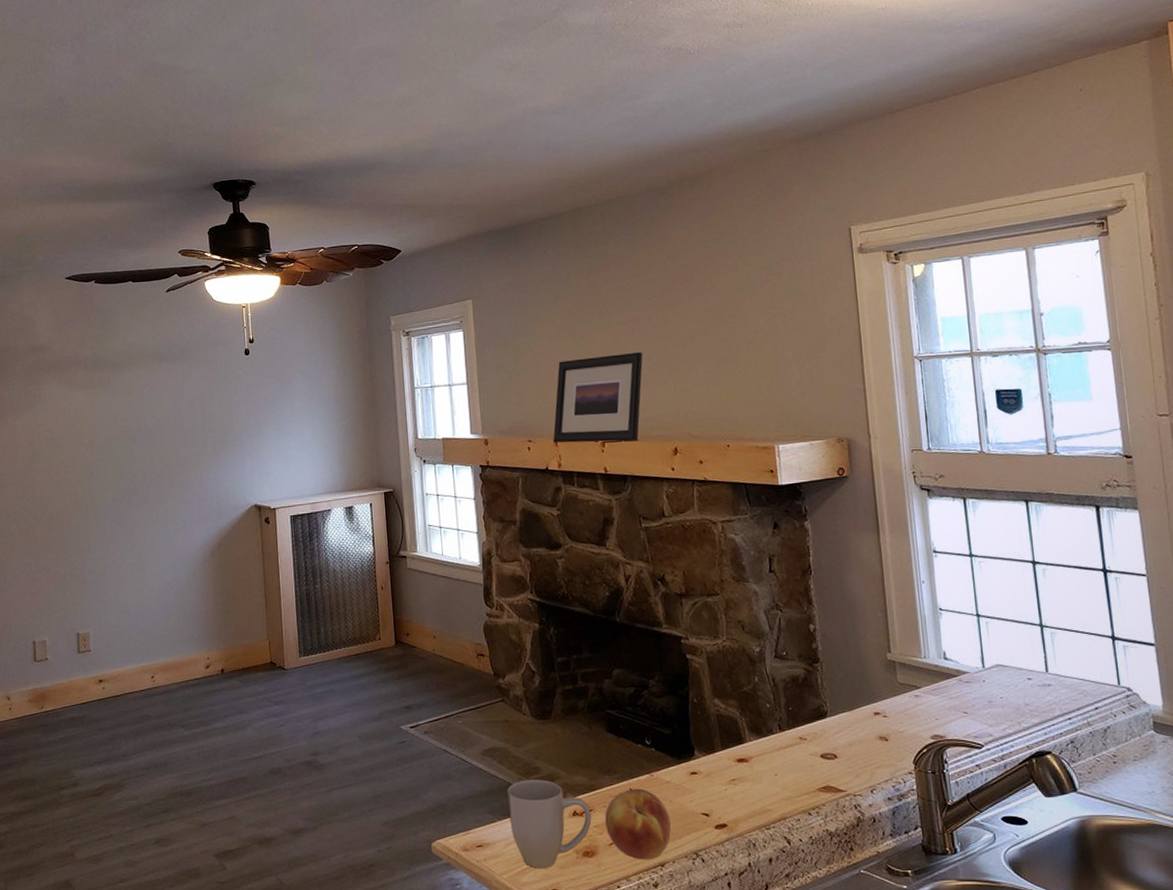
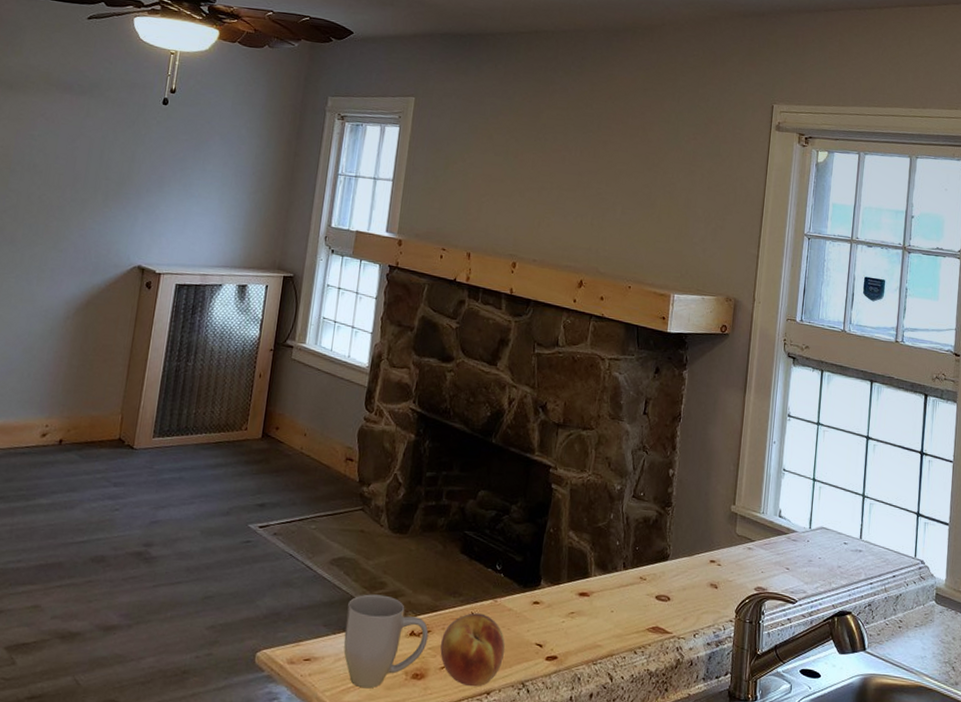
picture frame: present [553,351,643,443] -> none [466,176,569,268]

